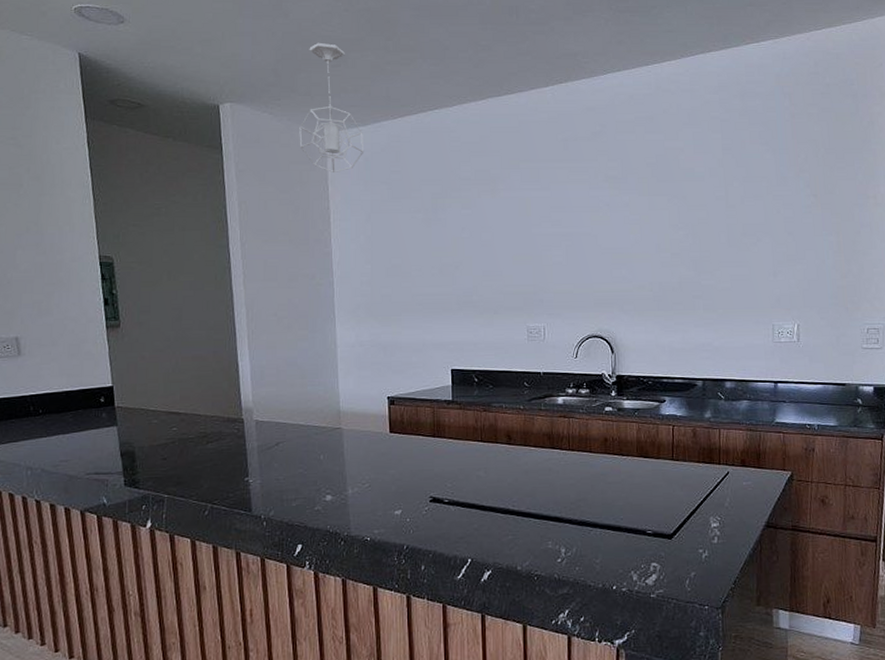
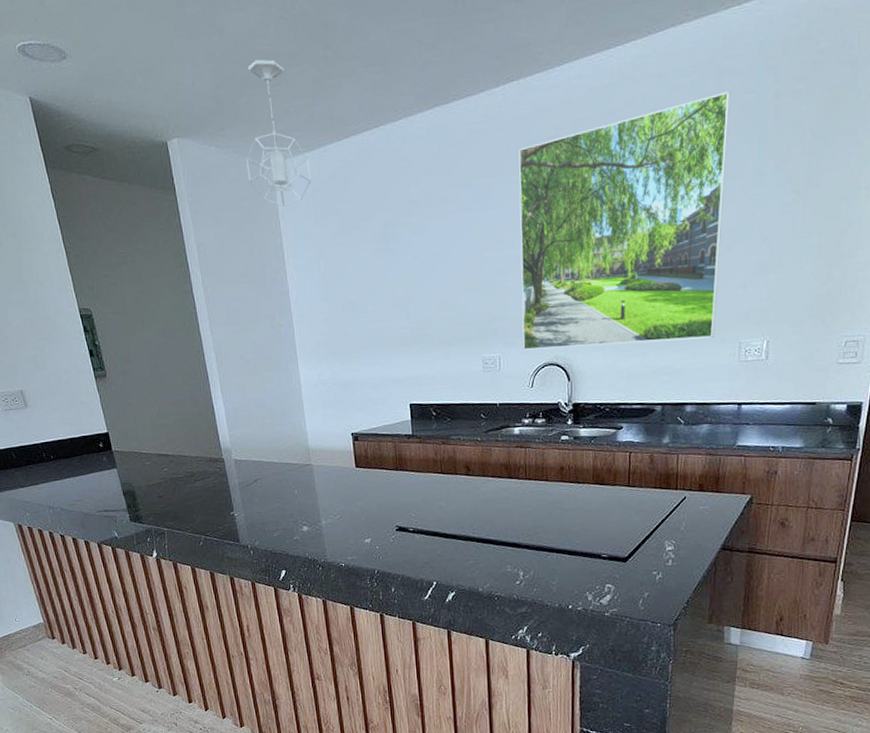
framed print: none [565,109,754,322] -> present [518,92,731,350]

